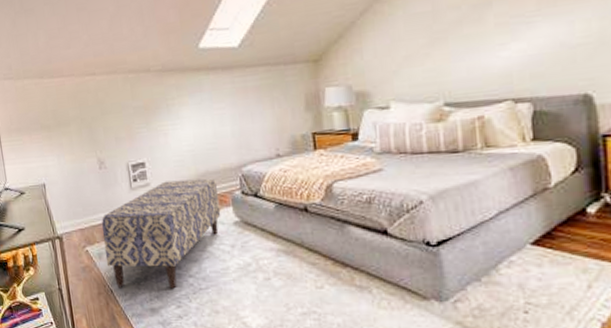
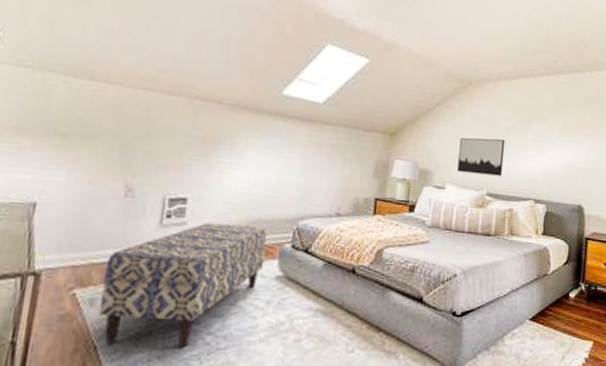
wall art: none [398,33,461,86] -> present [457,137,505,176]

